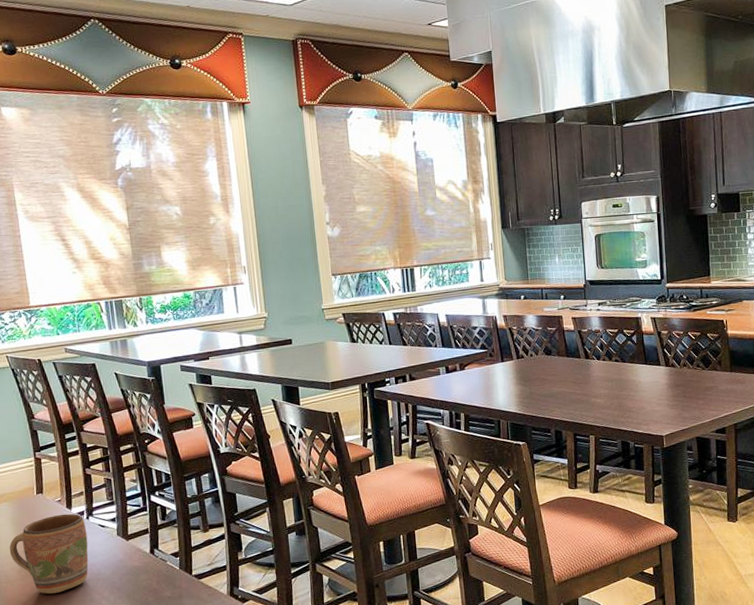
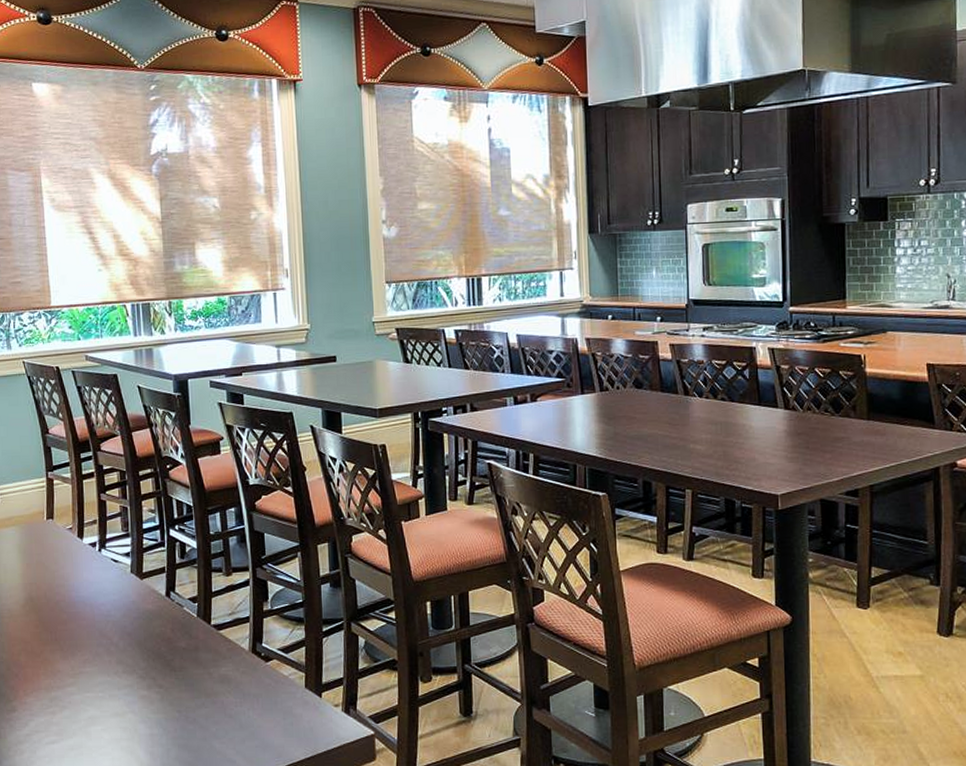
mug: present [9,514,89,594] -> none [14,544,99,634]

